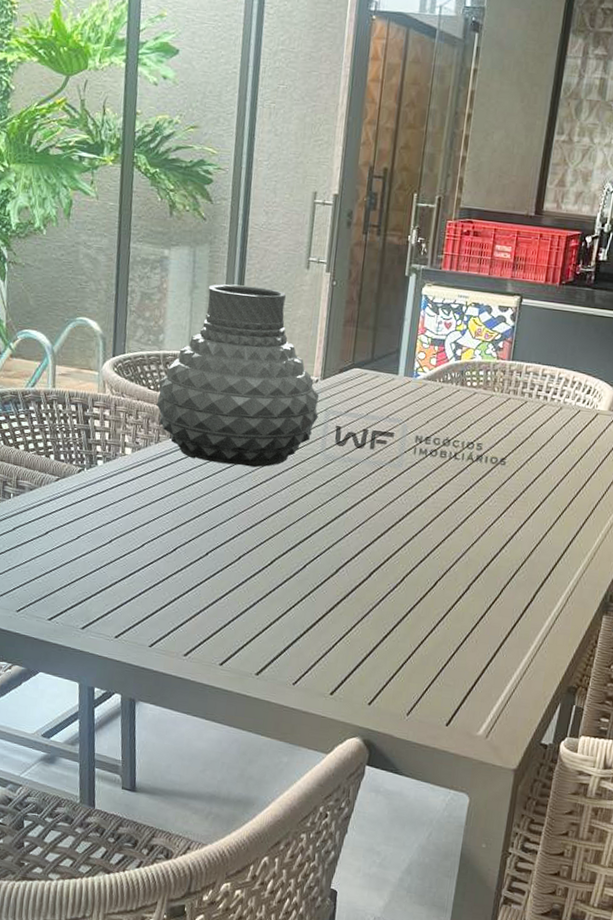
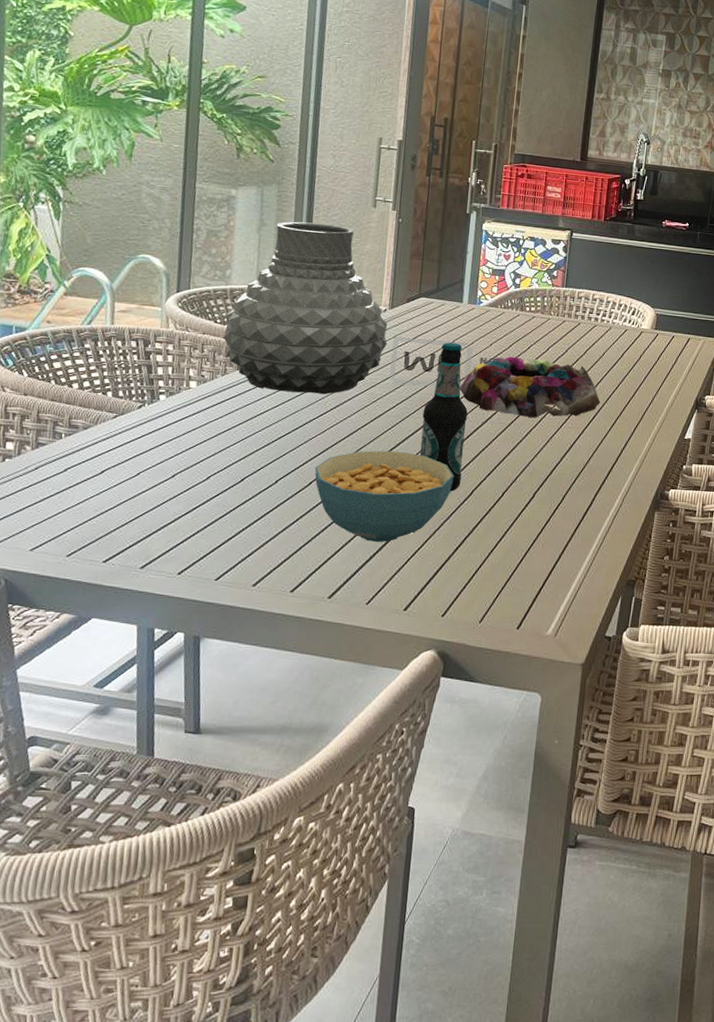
cereal bowl: none [244,528,385,624] -> present [314,450,454,542]
bottle: none [349,417,401,577] -> present [420,342,468,492]
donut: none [392,435,547,504] -> present [459,356,601,418]

